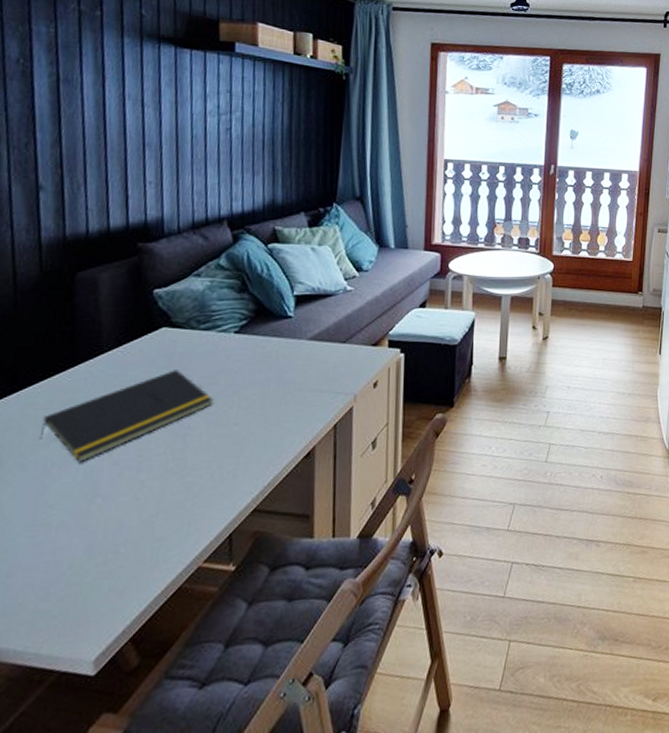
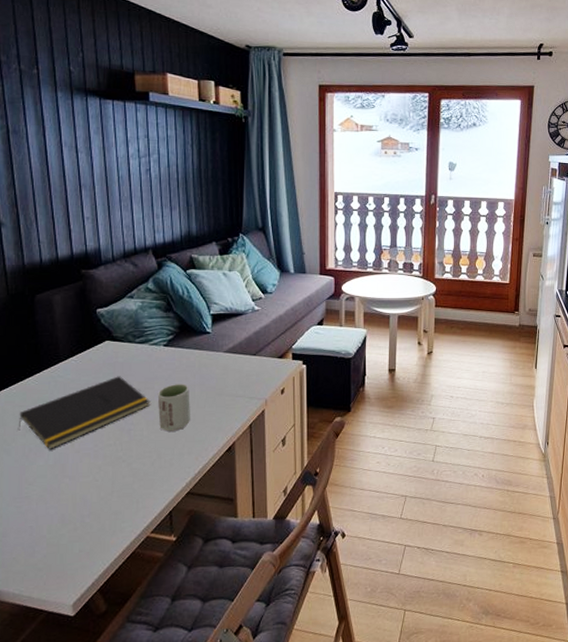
cup: none [222,377,263,436] -> present [157,384,190,432]

